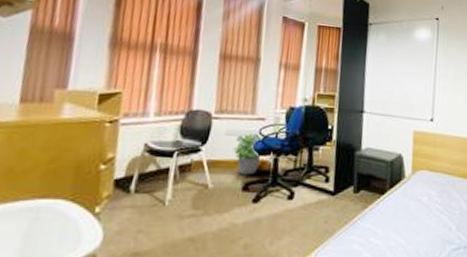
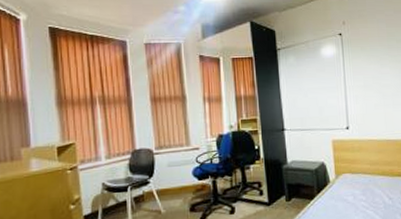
potted plant: present [232,133,264,175] -> none [176,161,203,199]

